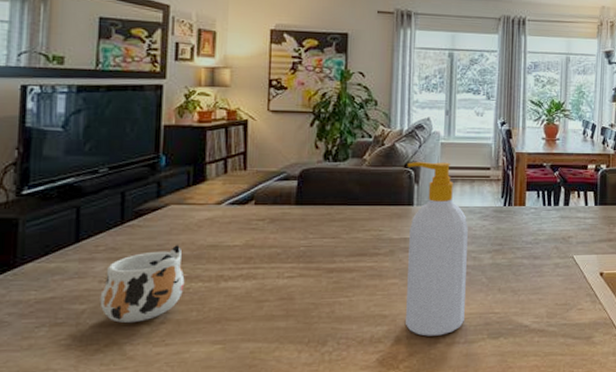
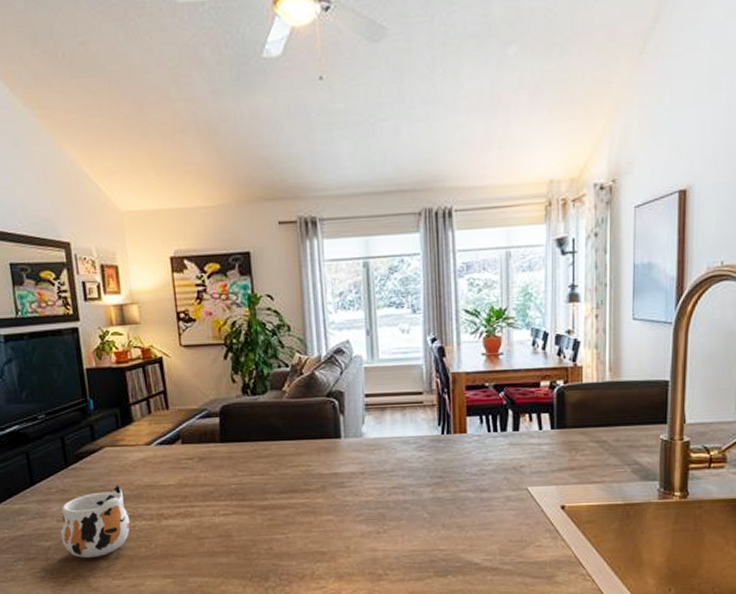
soap bottle: present [406,162,468,336] -> none [330,389,407,573]

